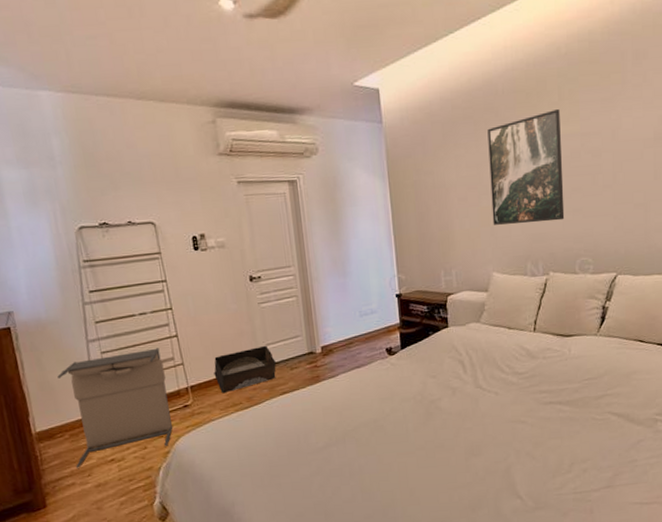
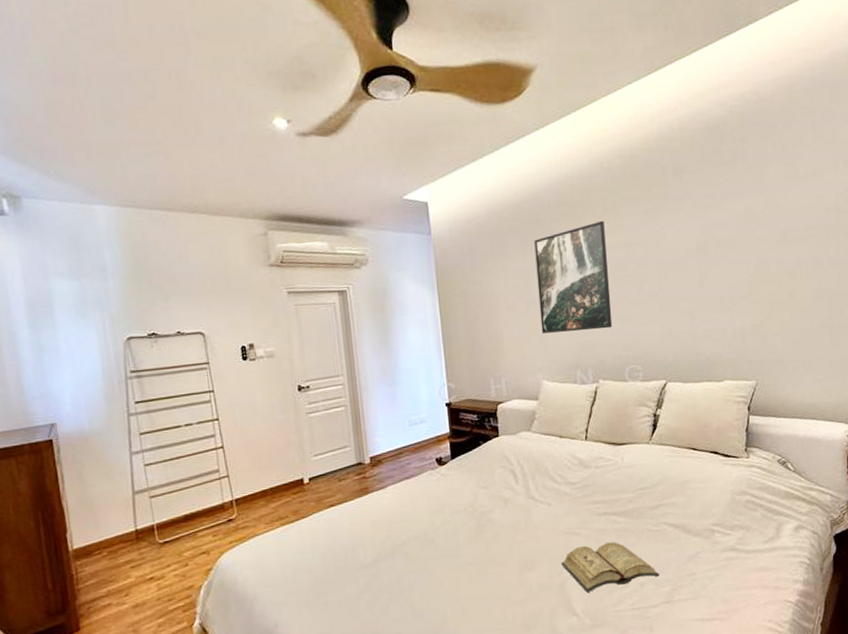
laundry hamper: present [57,348,173,468] -> none [98,459,216,588]
storage bin: present [214,345,276,394] -> none [259,456,324,507]
diary: none [507,430,602,477] -> present [561,542,660,592]

